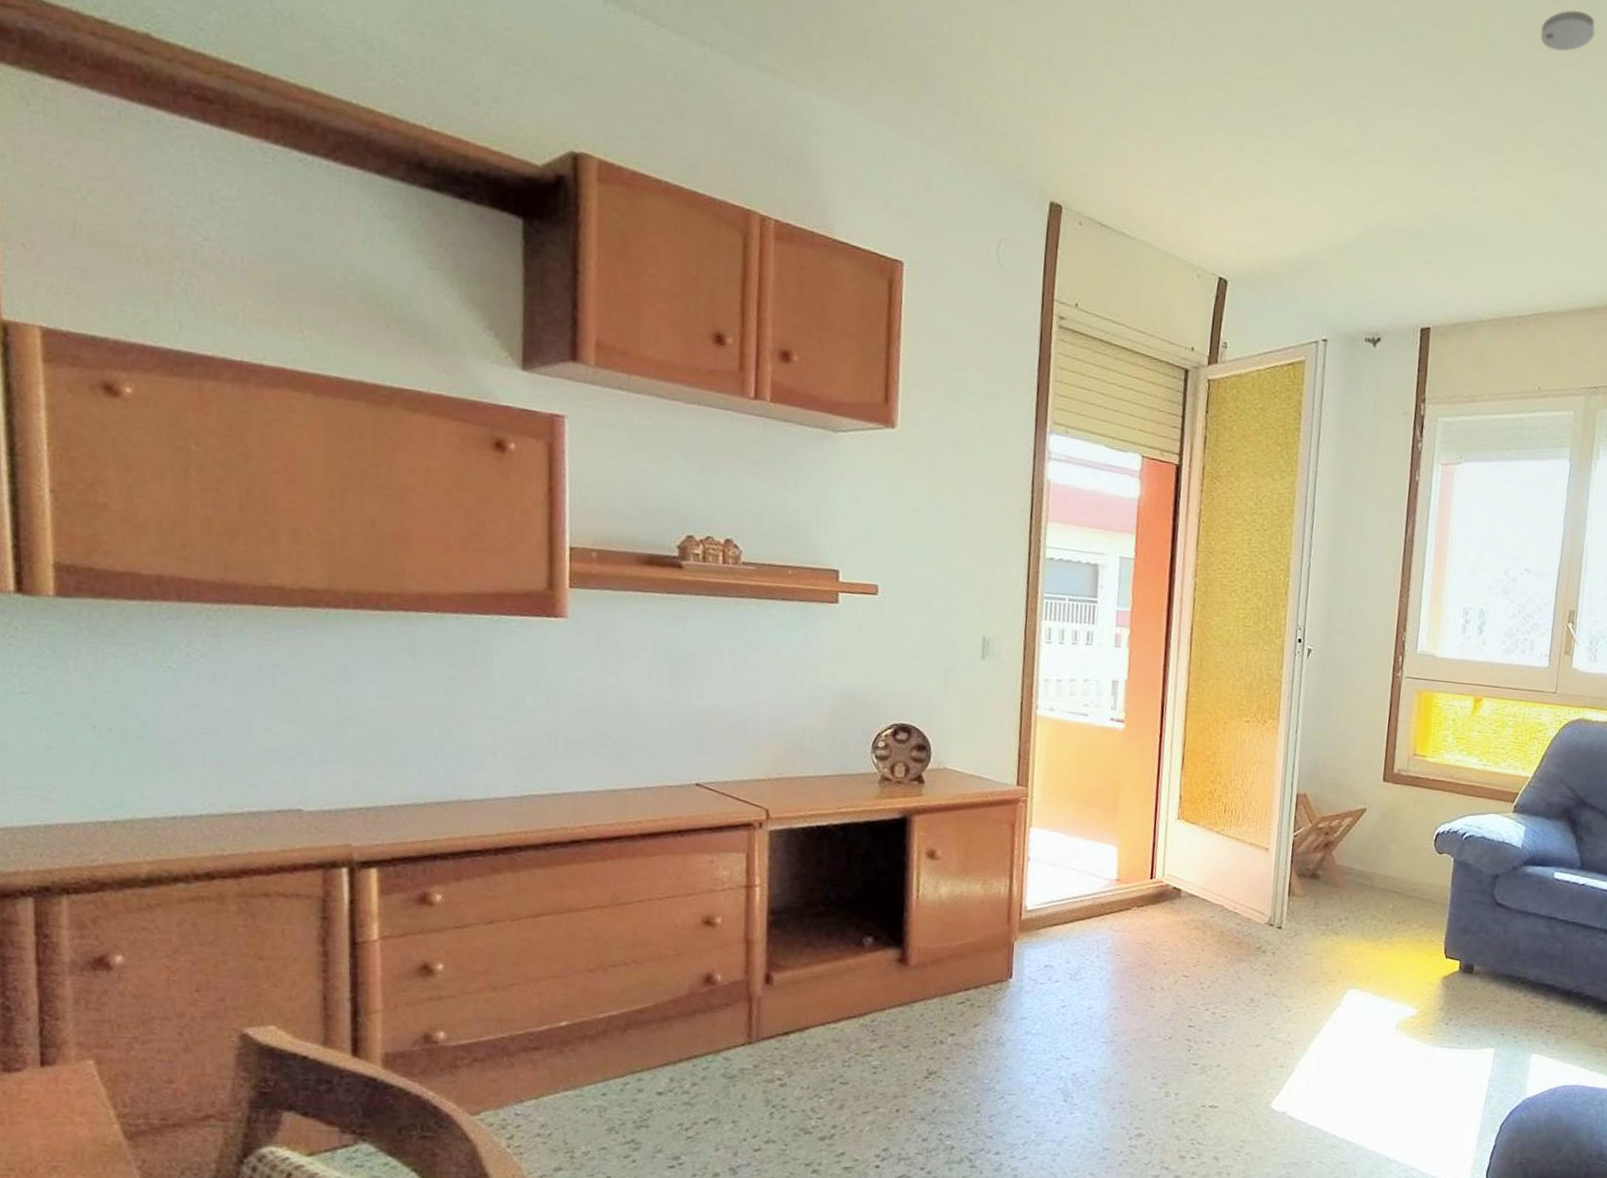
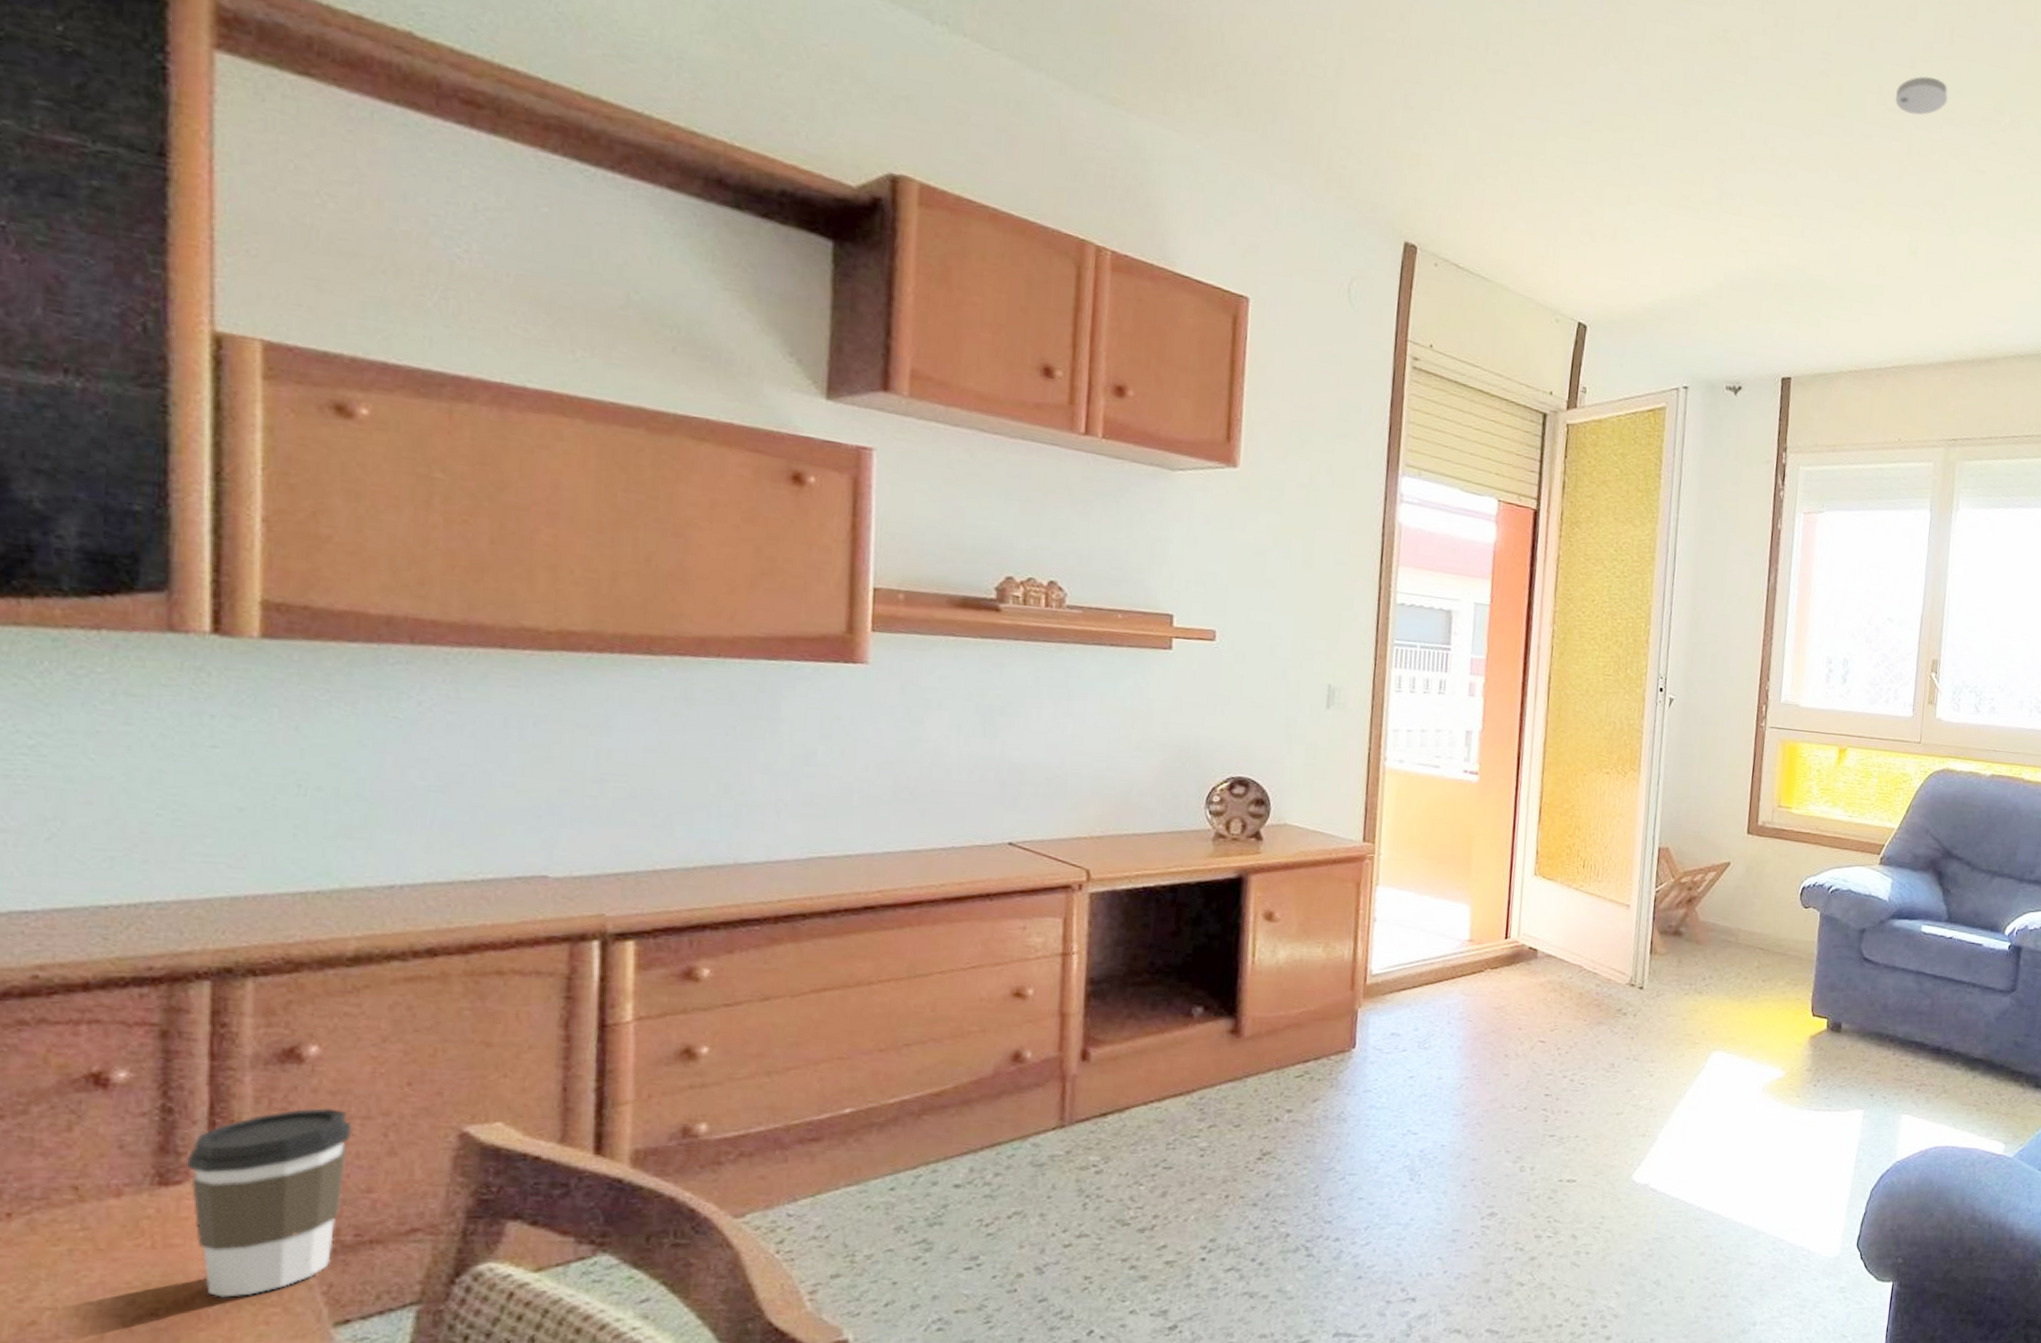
coffee cup: none [24,1009,154,1168] -> present [187,1108,352,1298]

